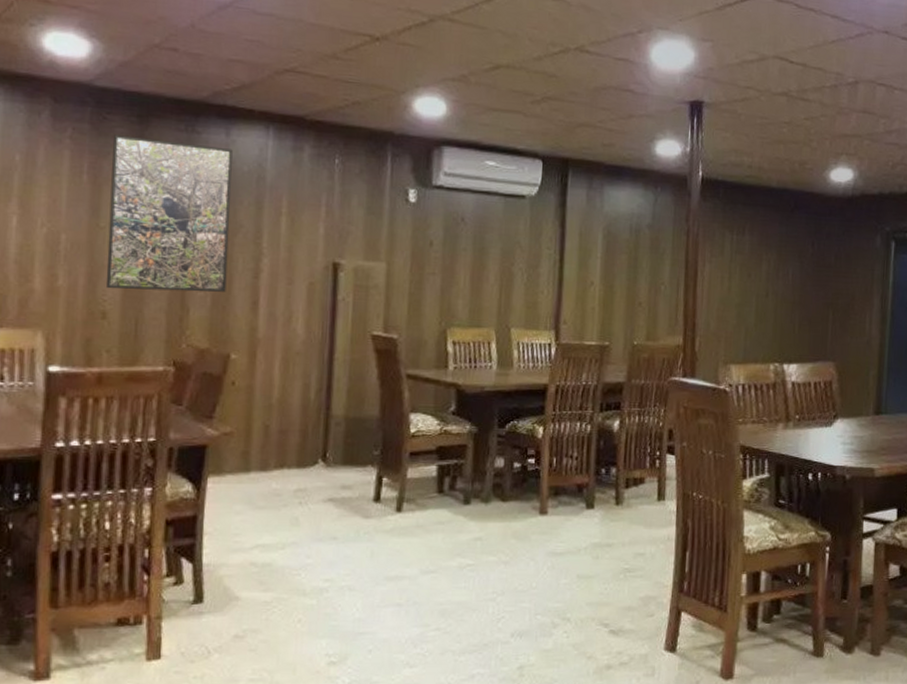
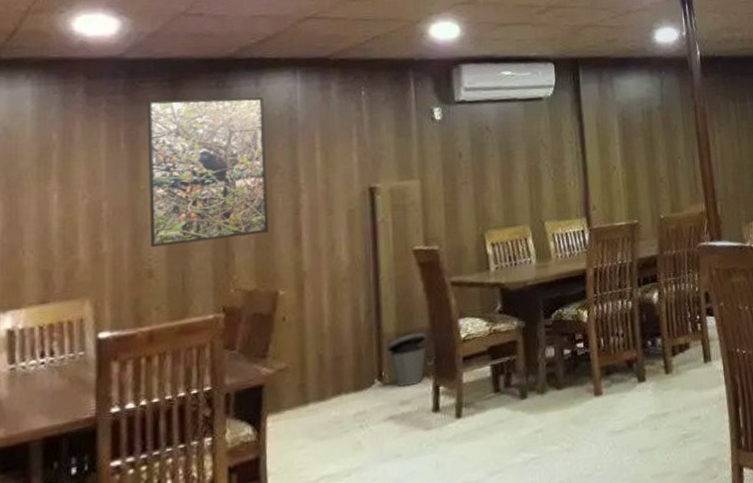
trash can: none [333,419,376,471] -> present [385,331,427,387]

